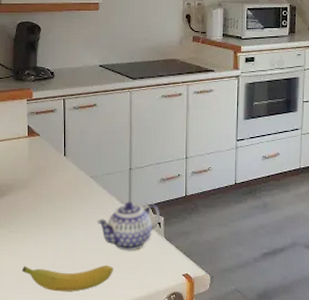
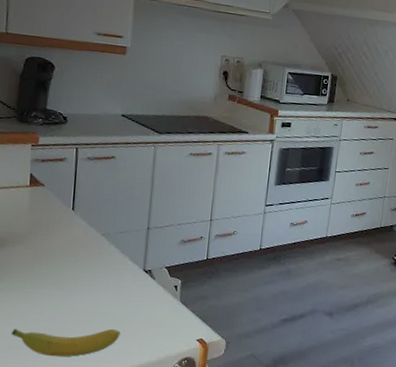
teapot: present [97,201,161,251] -> none [105,262,179,315]

